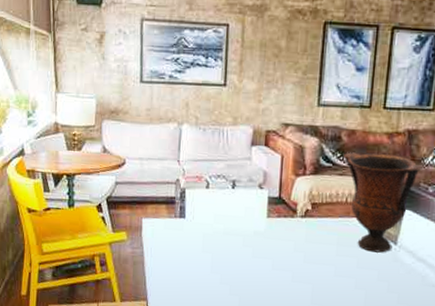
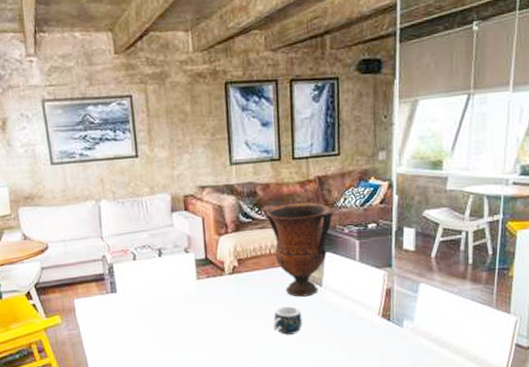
mug: none [339,259,371,290] -> present [273,306,302,335]

